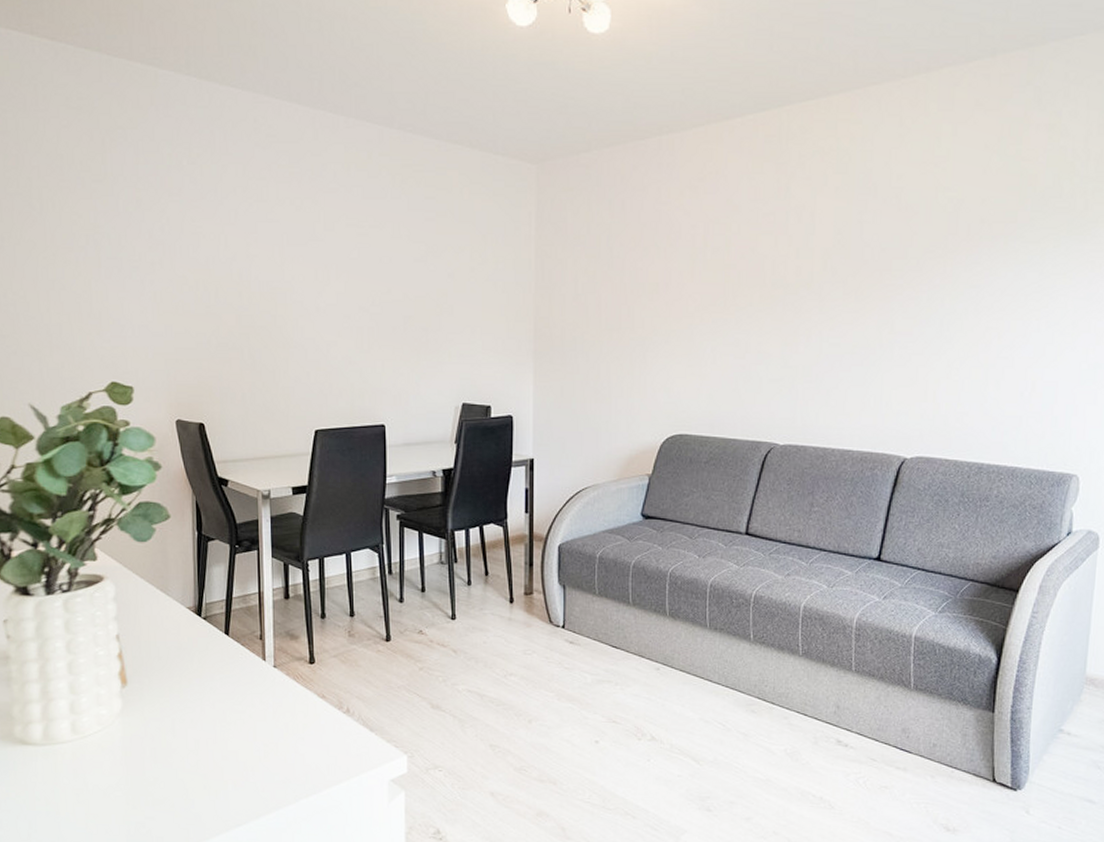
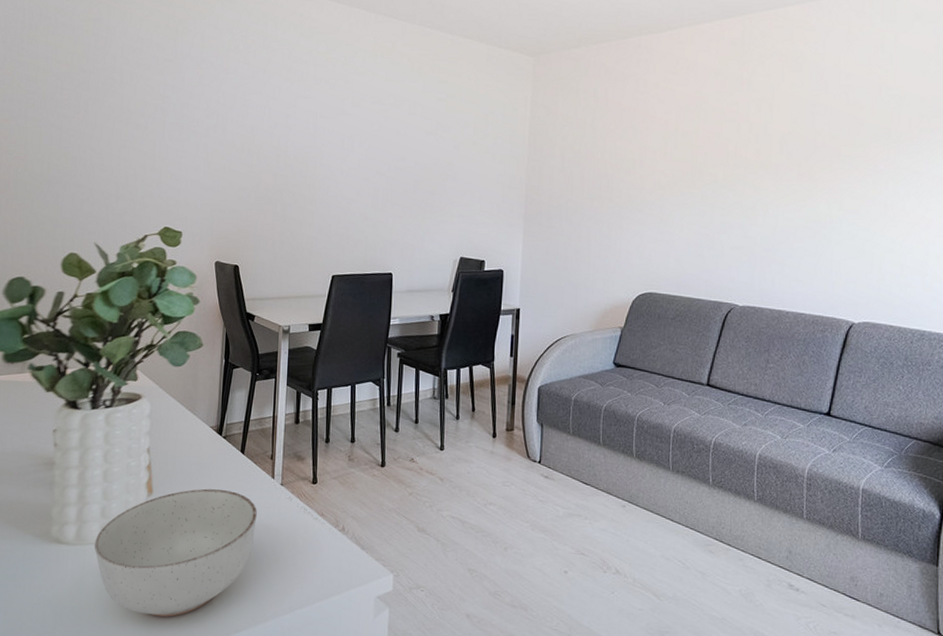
bowl: none [65,676,249,816] -> present [94,488,257,618]

